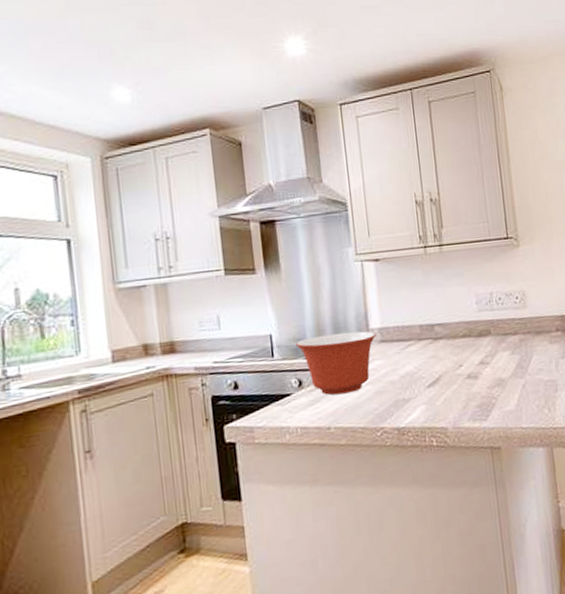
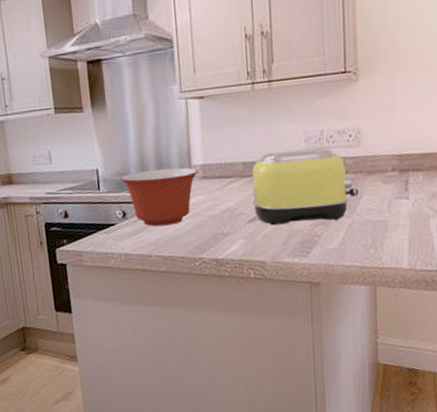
toaster: none [428,309,529,389] -> present [252,148,359,226]

